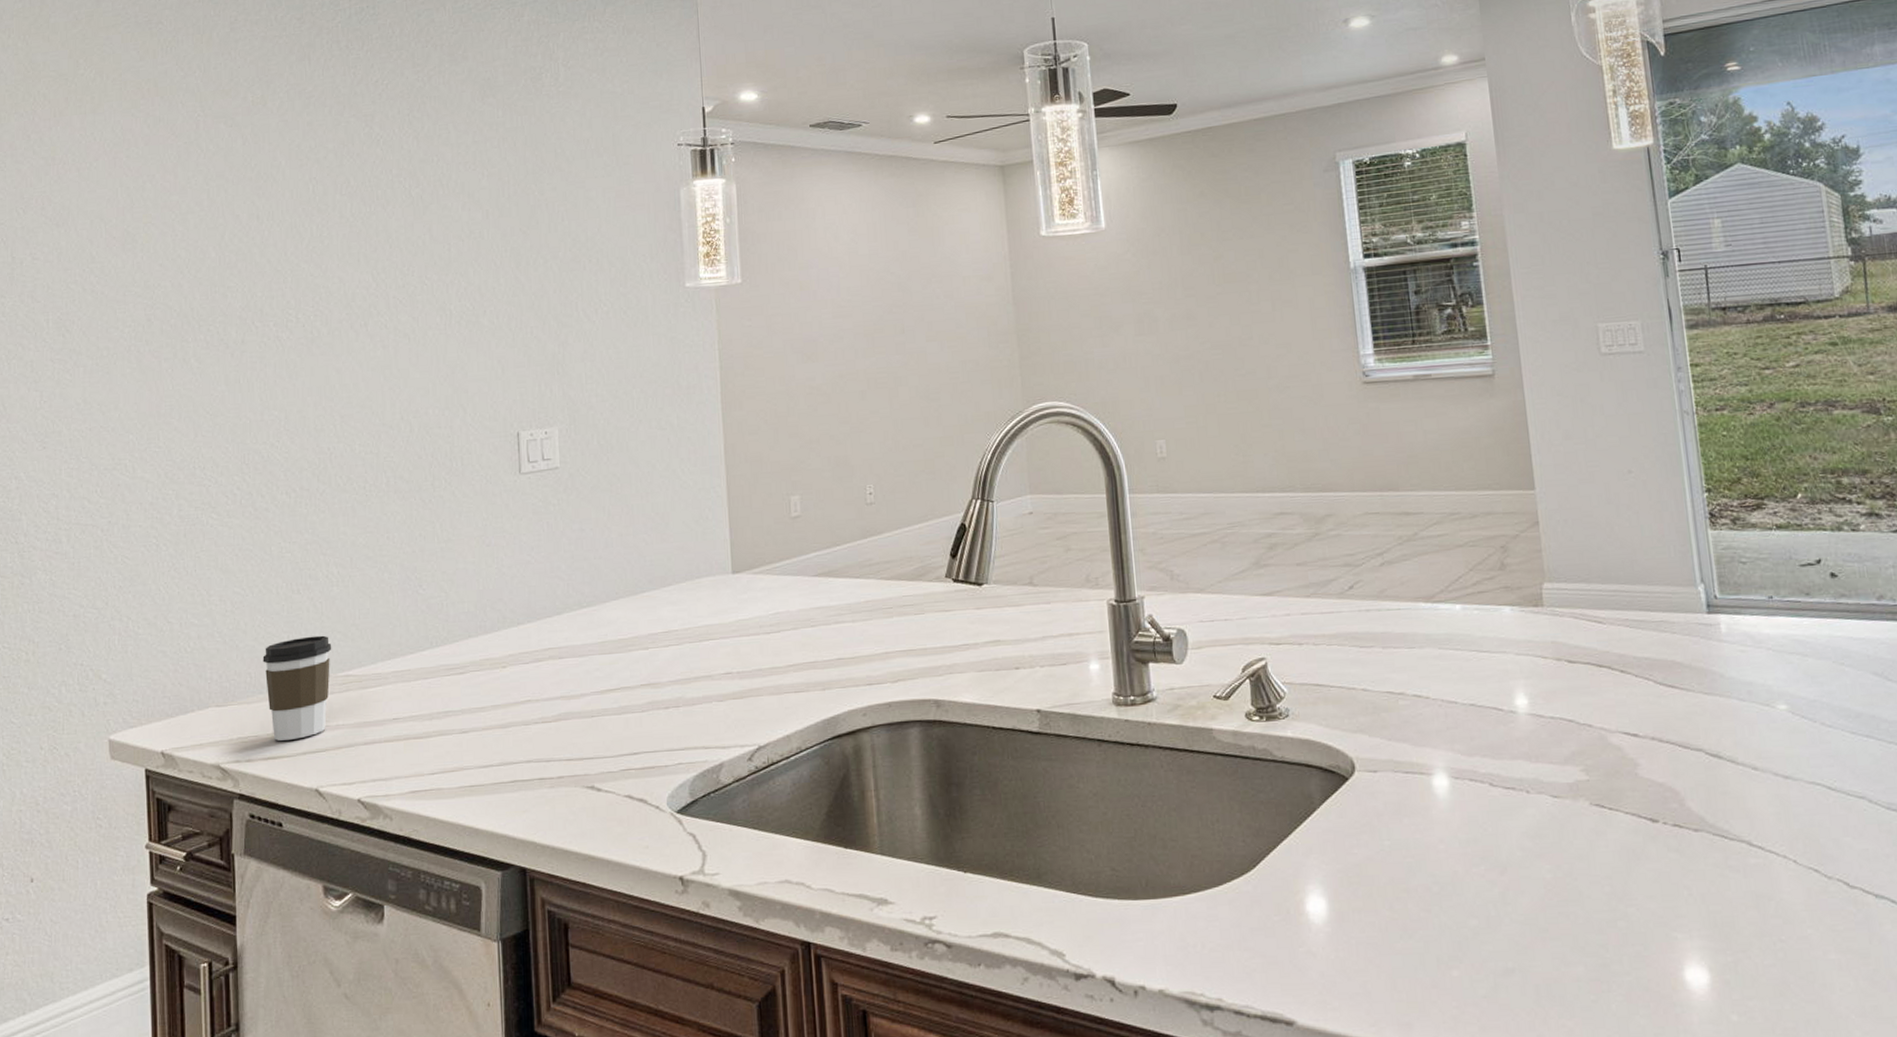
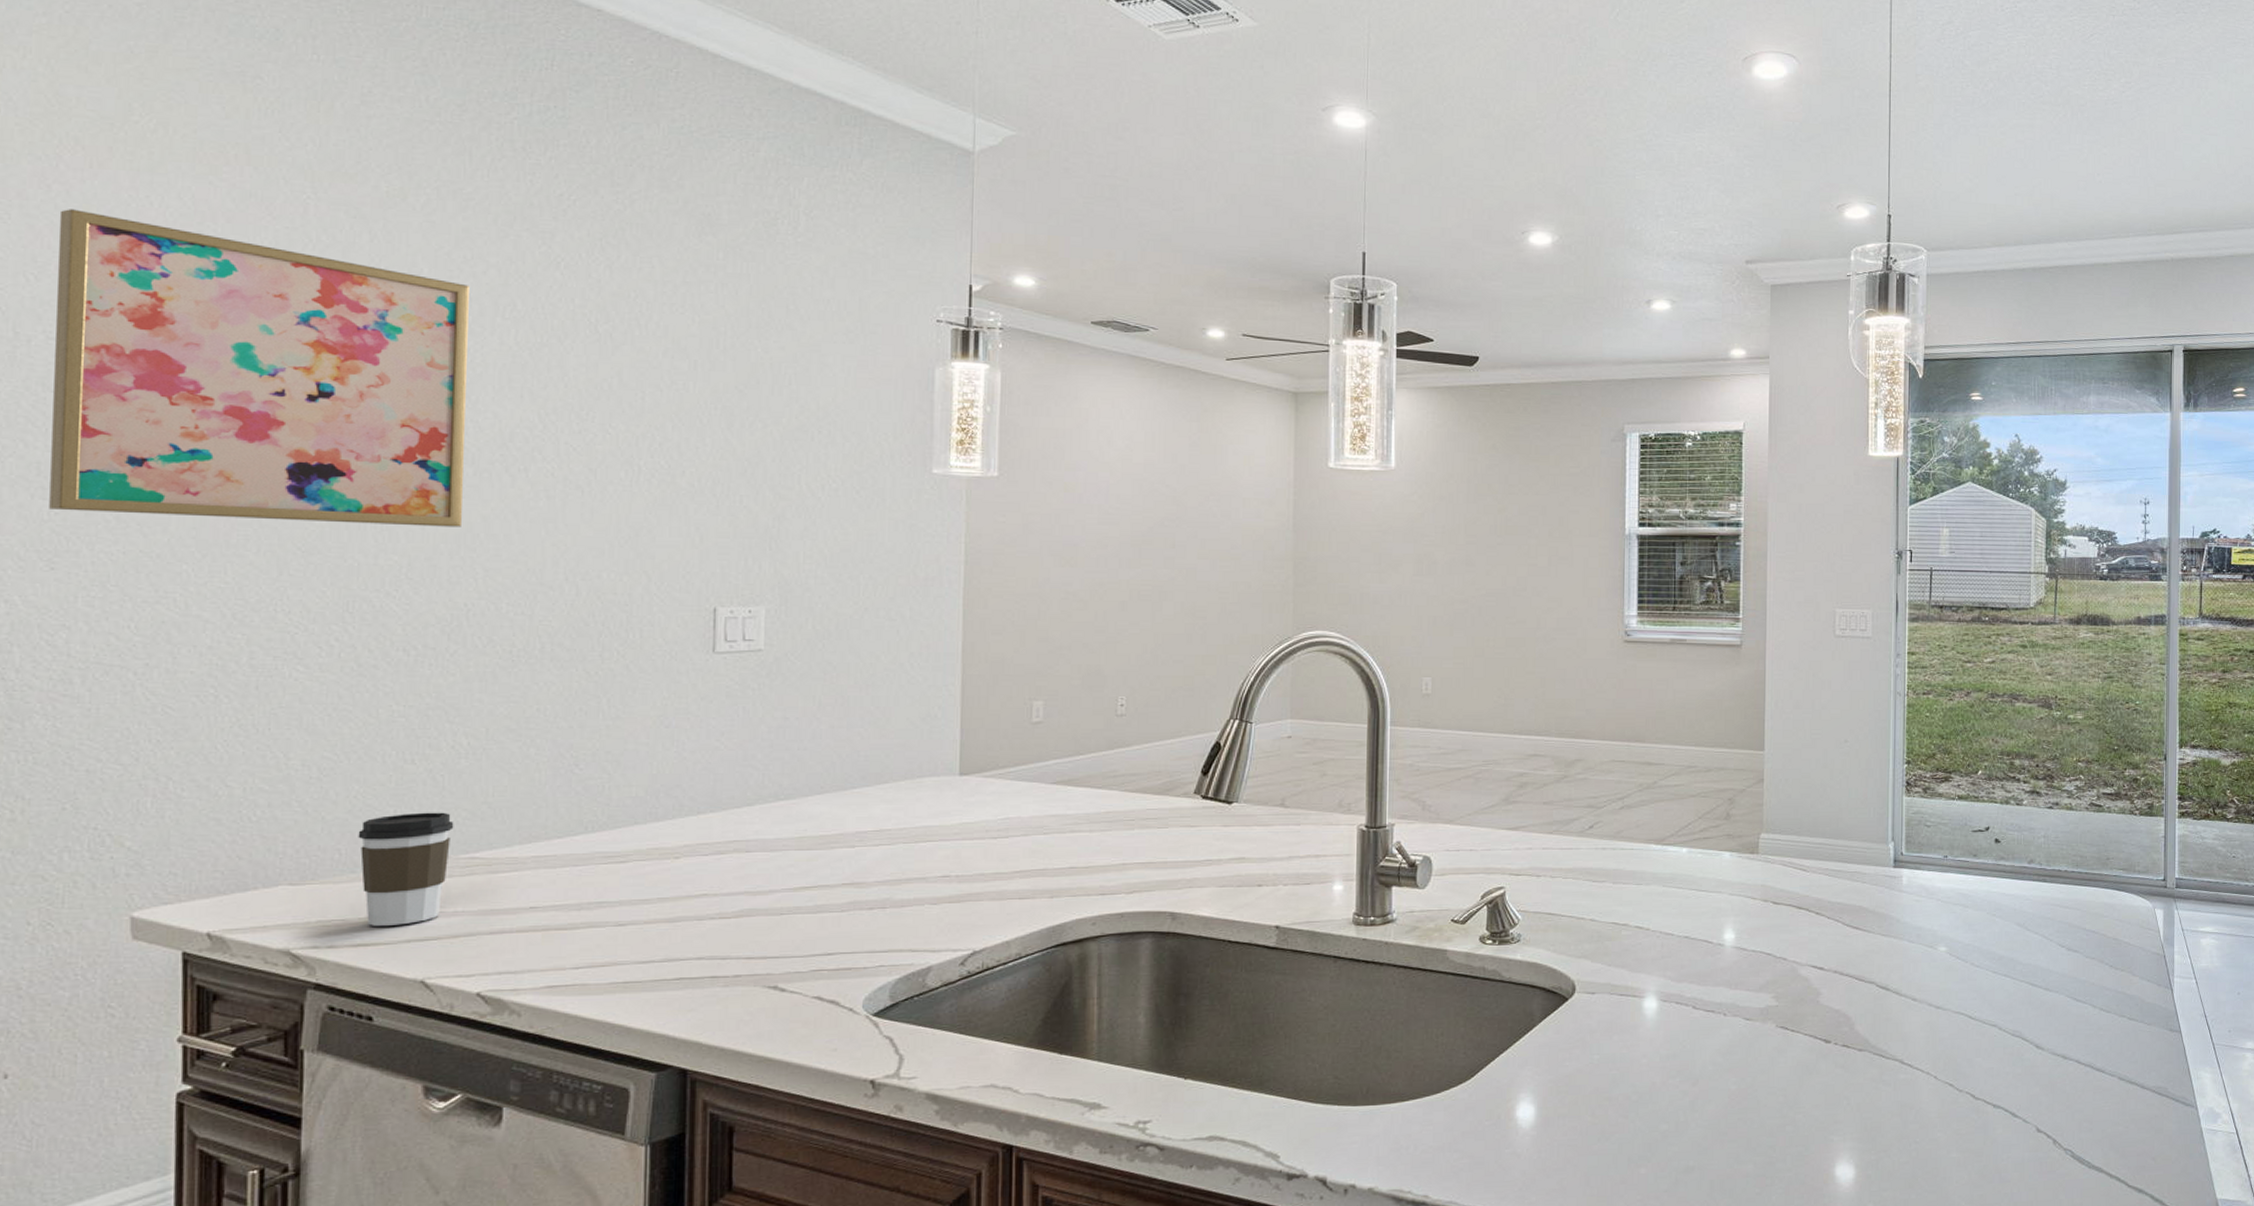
wall art: none [36,152,321,399] -> present [49,209,469,527]

